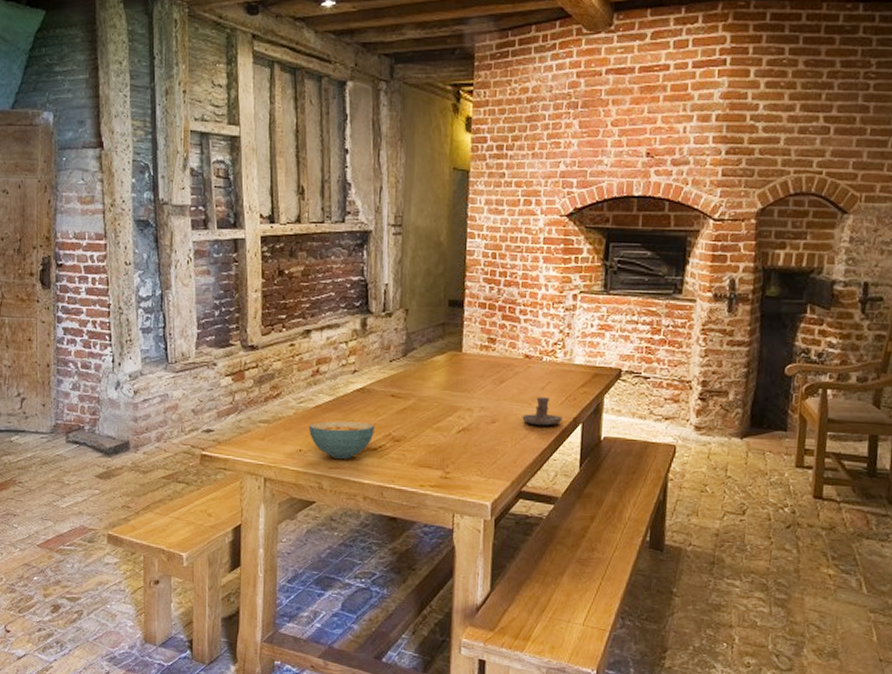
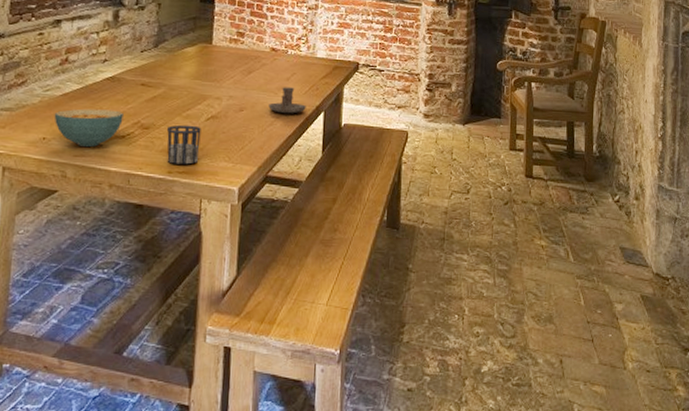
cup: none [418,437,452,478] -> present [167,124,201,165]

